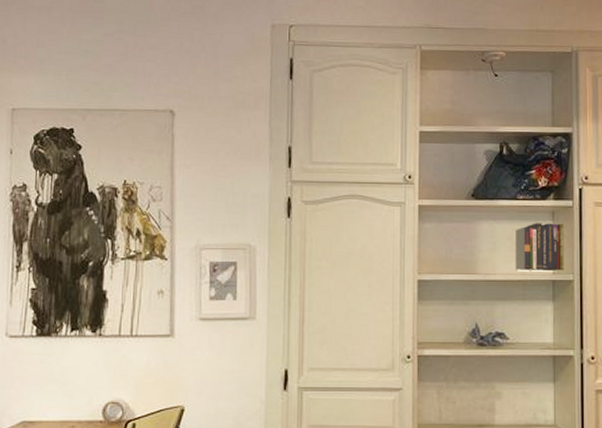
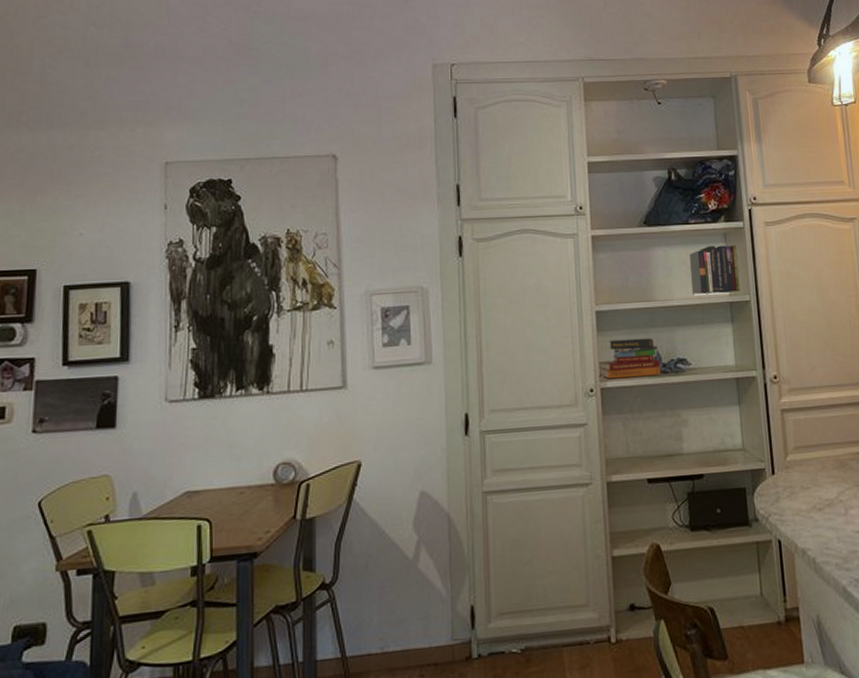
books: none [418,309,478,348] -> present [599,337,661,379]

